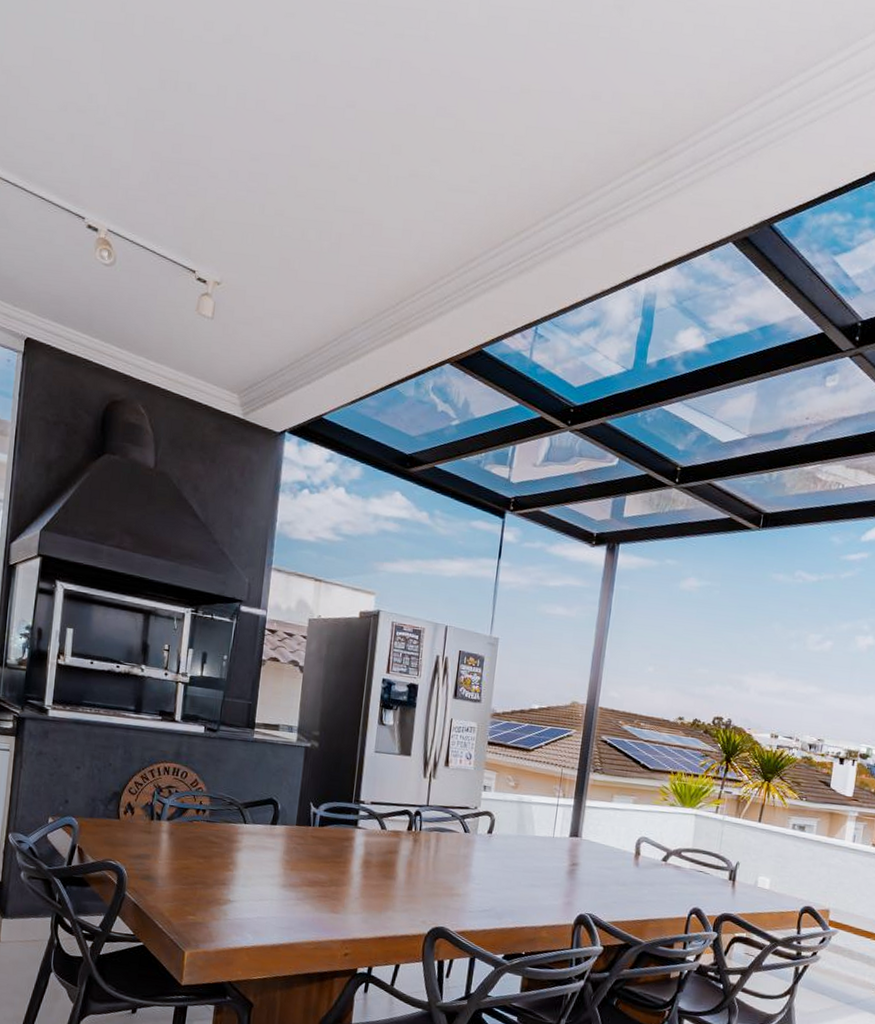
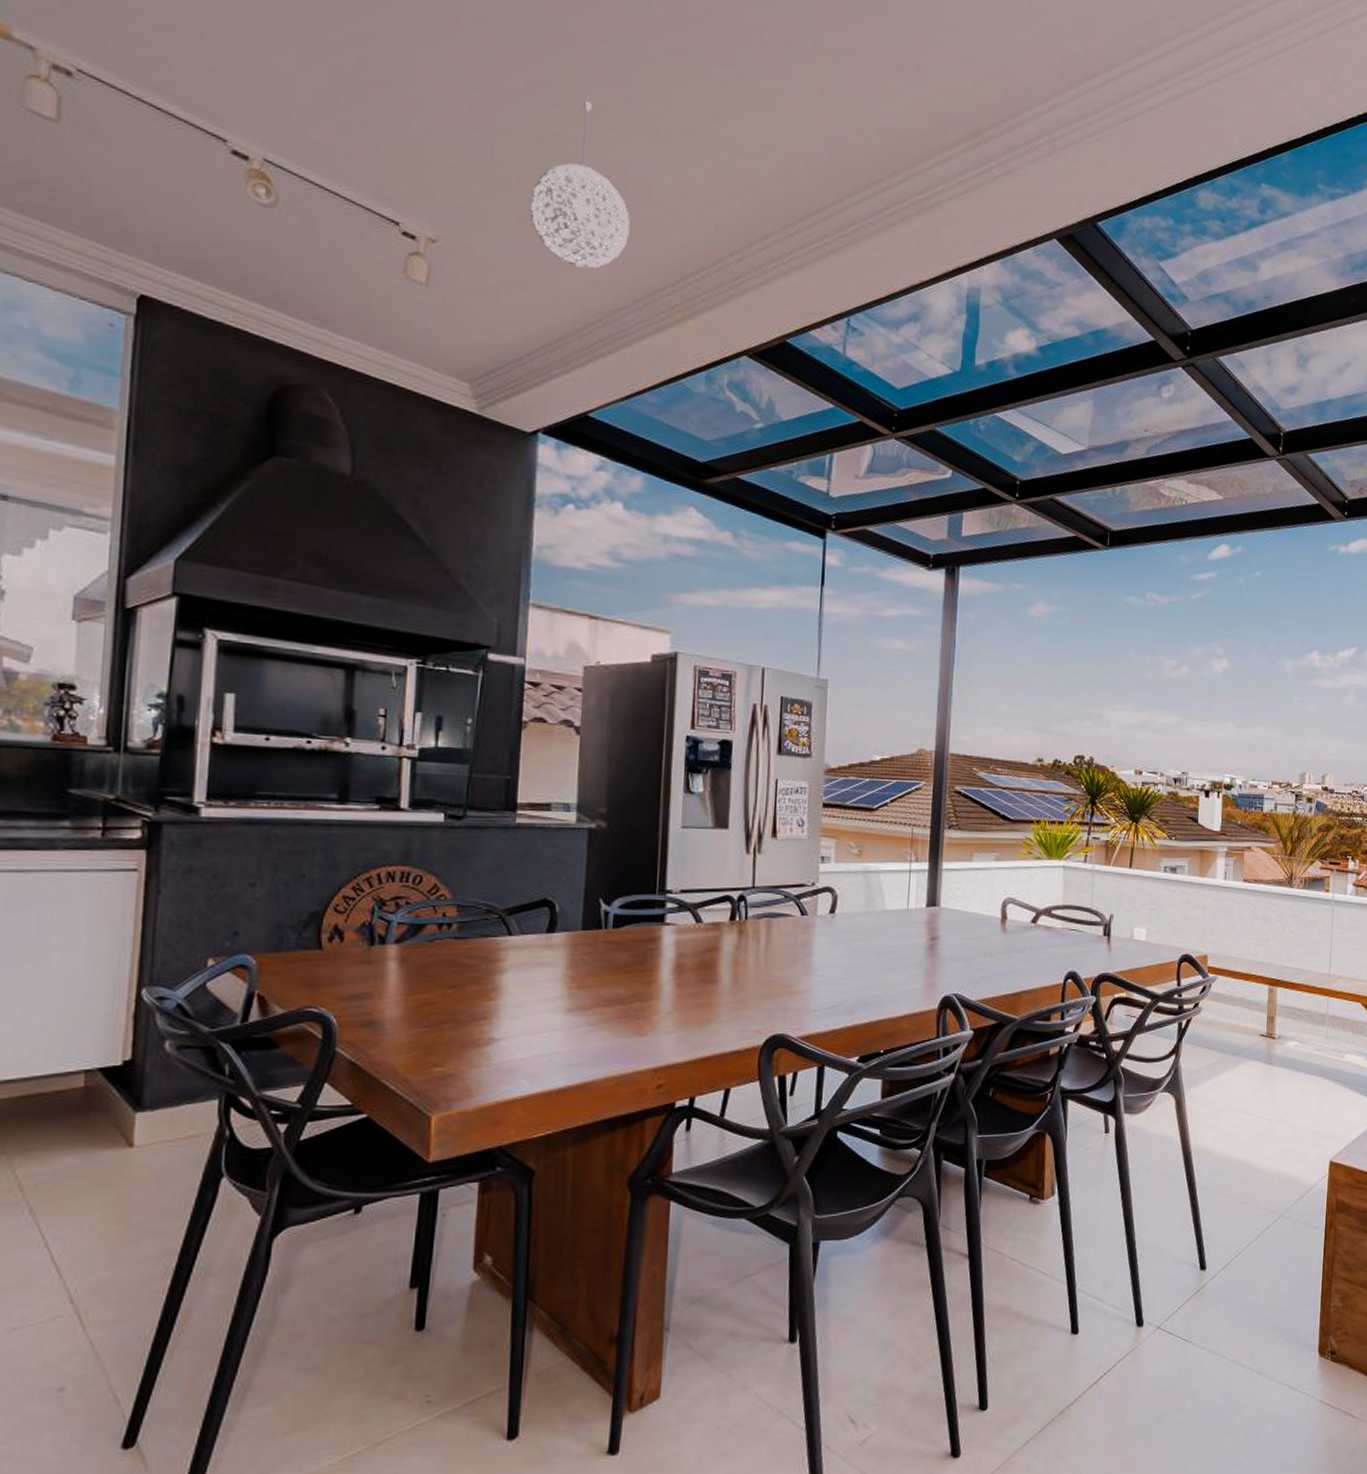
pendant light: none [288,159,363,297] -> present [529,101,630,269]

